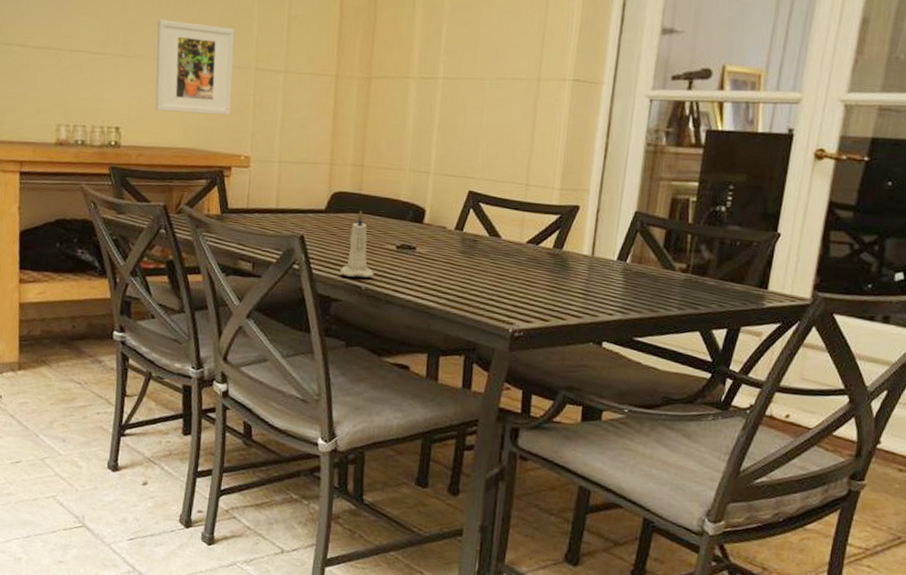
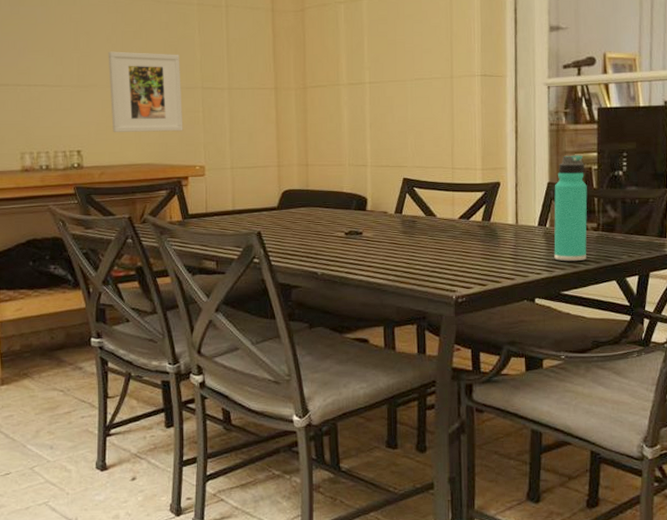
candle: present [339,210,374,278] -> none [296,204,328,264]
thermos bottle: none [631,182,681,306] -> present [554,155,587,262]

